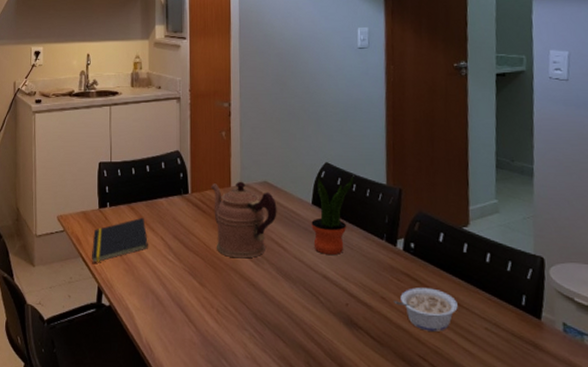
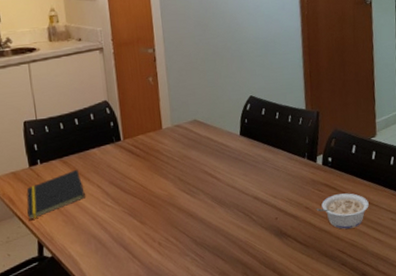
coffeepot: present [211,181,277,259] -> none [142,122,209,194]
potted plant: present [311,175,354,255] -> none [240,105,277,178]

